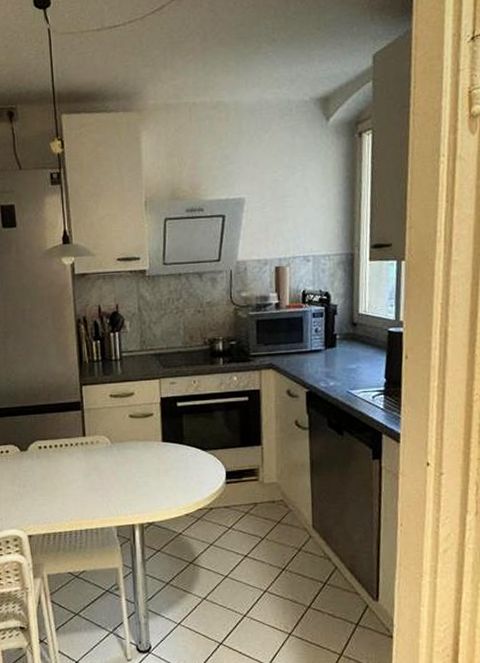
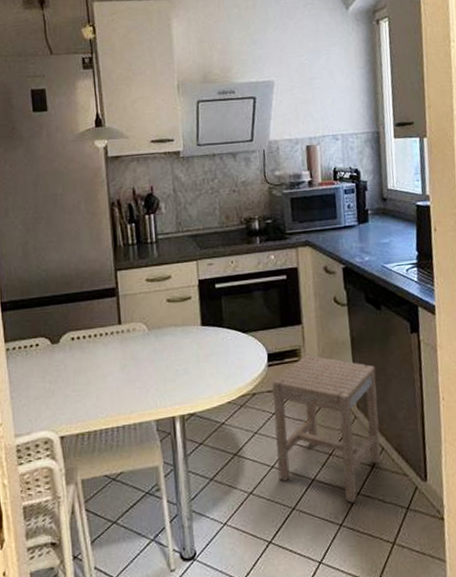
stool: none [229,475,334,616] -> present [272,355,381,504]

